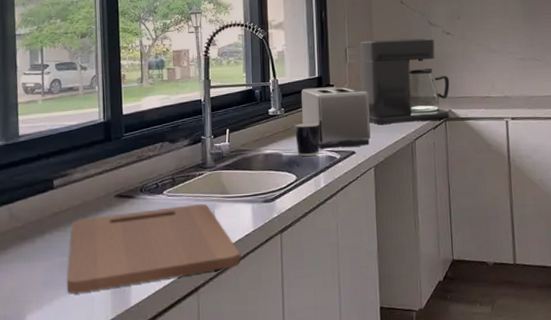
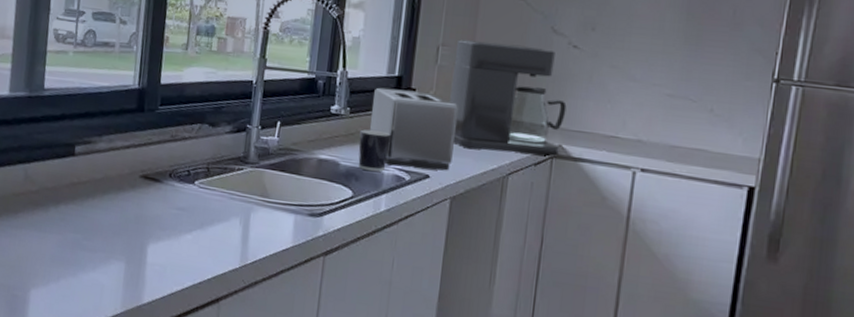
cutting board: present [66,203,241,293] -> none [76,195,274,285]

